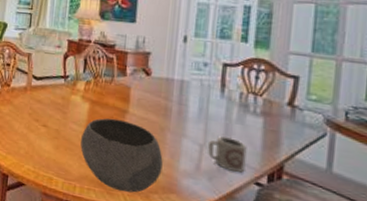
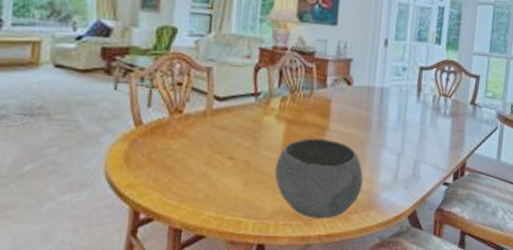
cup: present [208,136,247,174] -> none [404,142,438,177]

